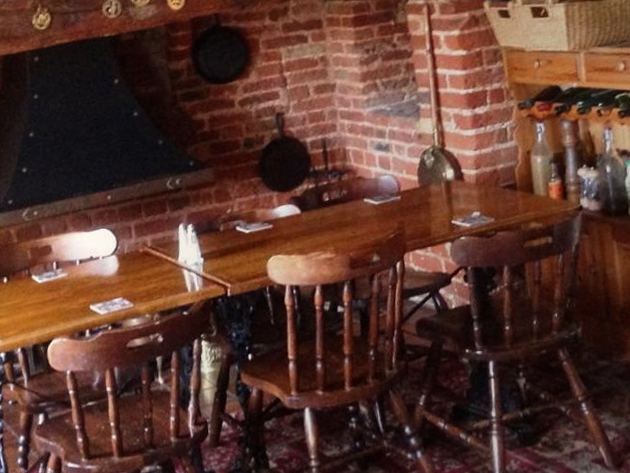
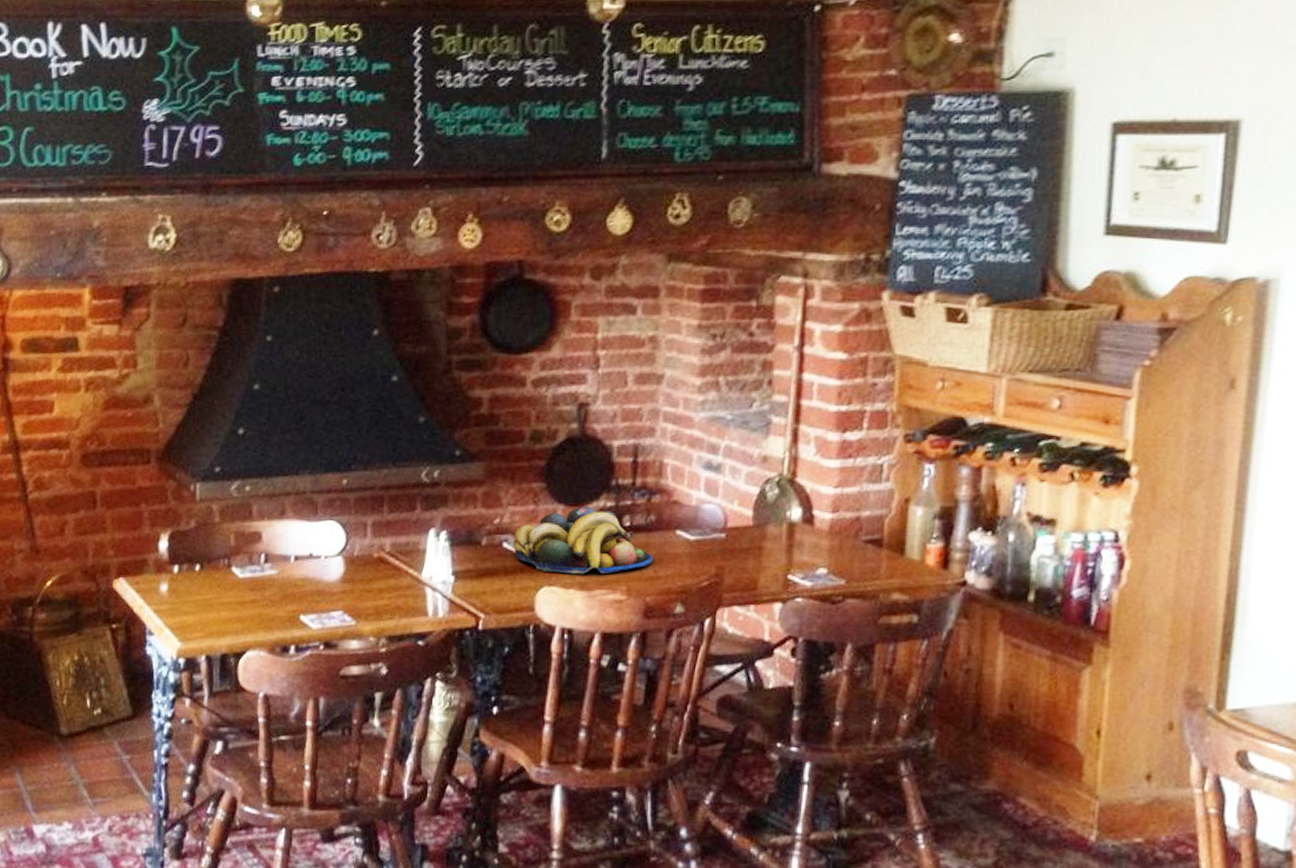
fruit bowl: none [244,190,351,245] -> present [513,506,654,574]

